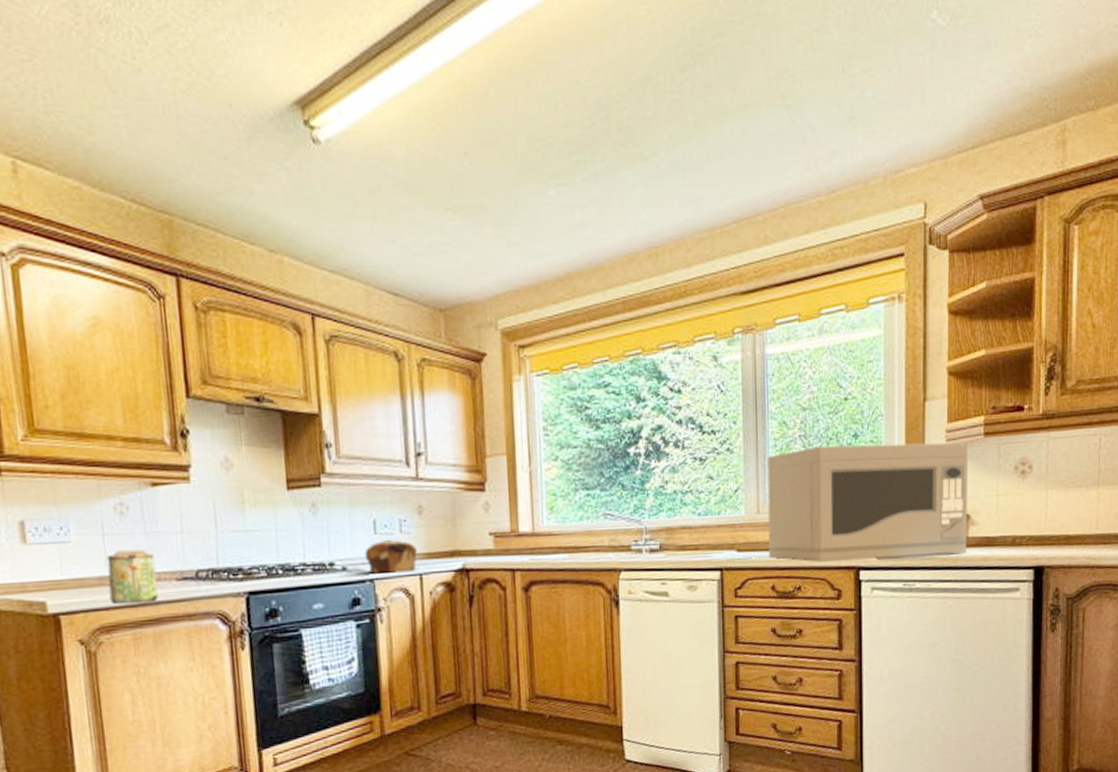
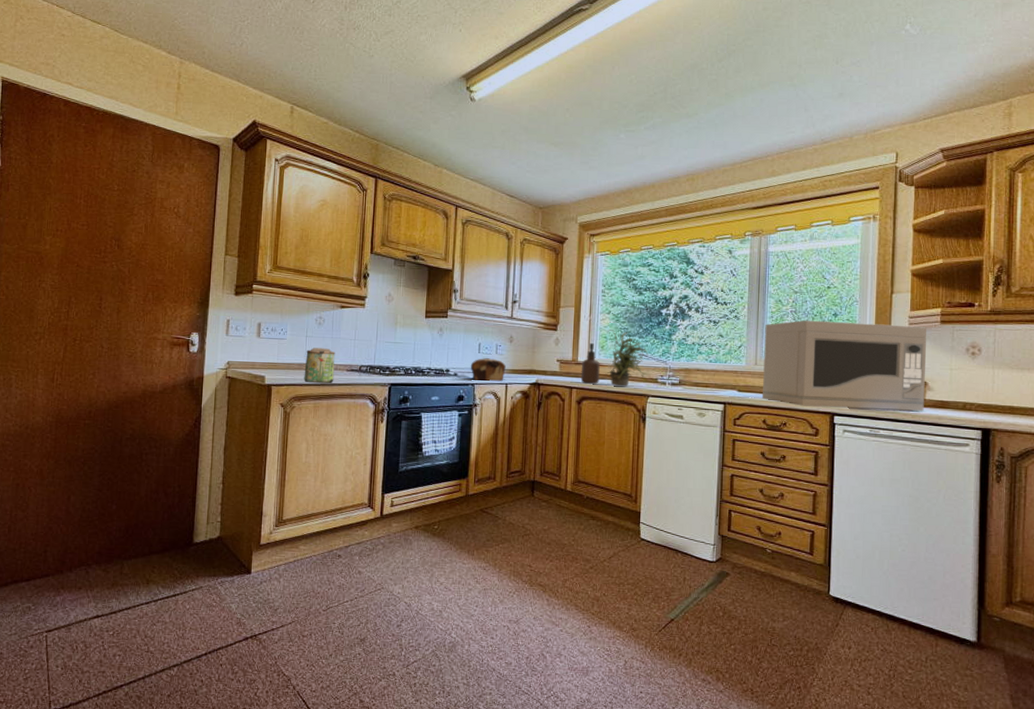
soap dispenser: none [524,503,552,564] -> present [580,342,600,385]
potted plant: none [555,483,616,562] -> present [605,330,649,387]

